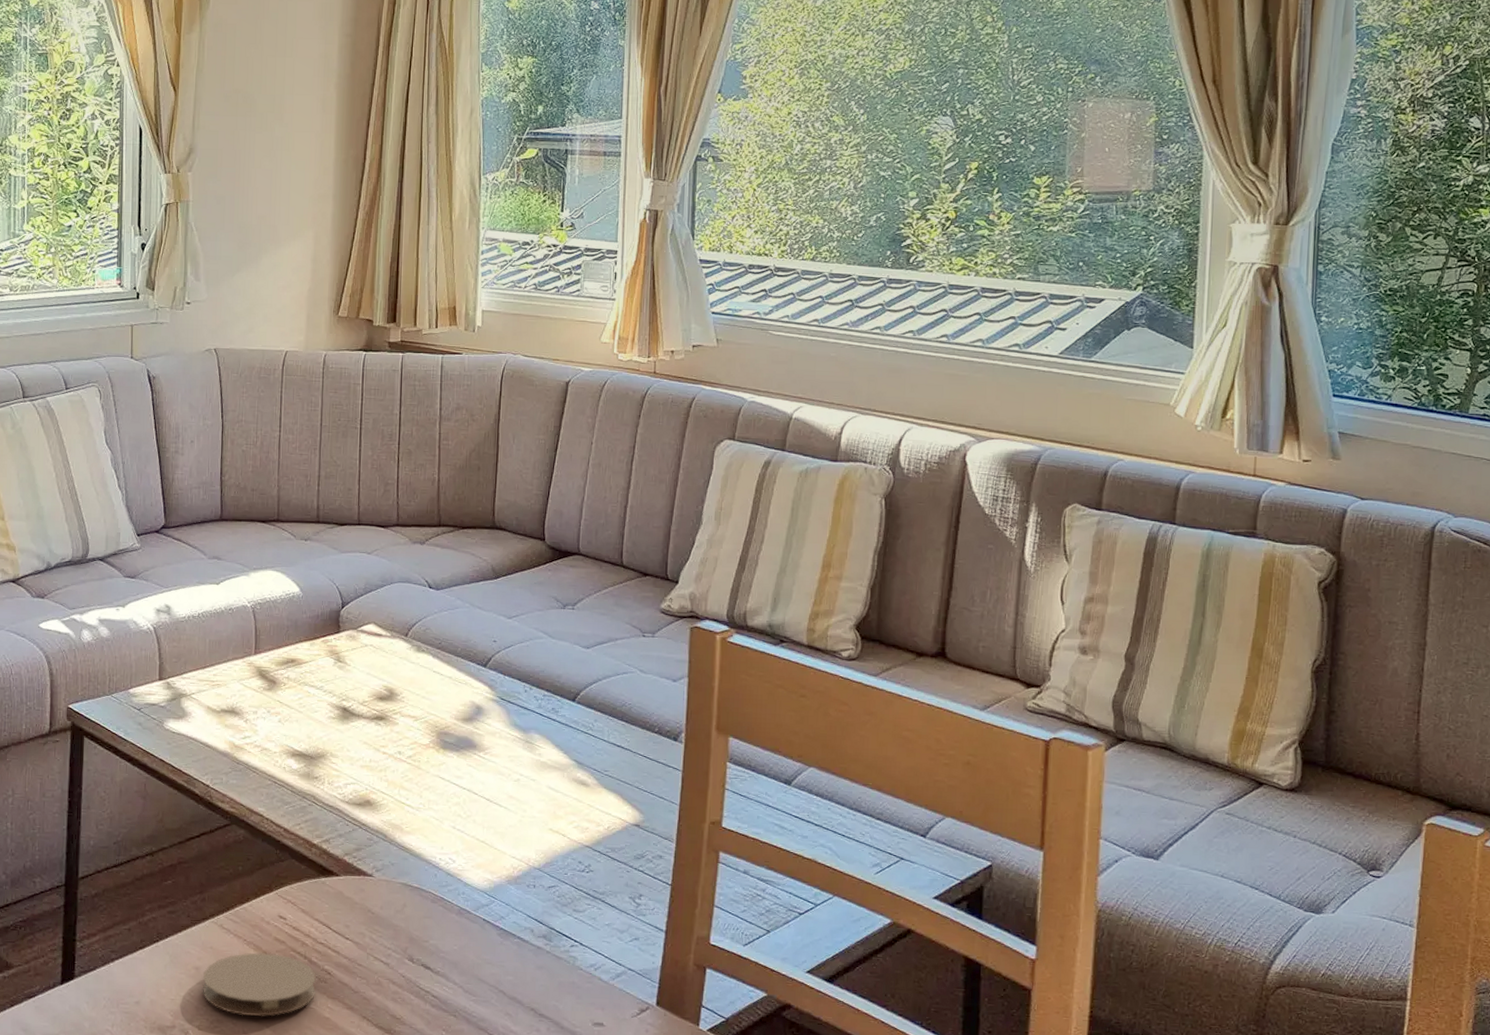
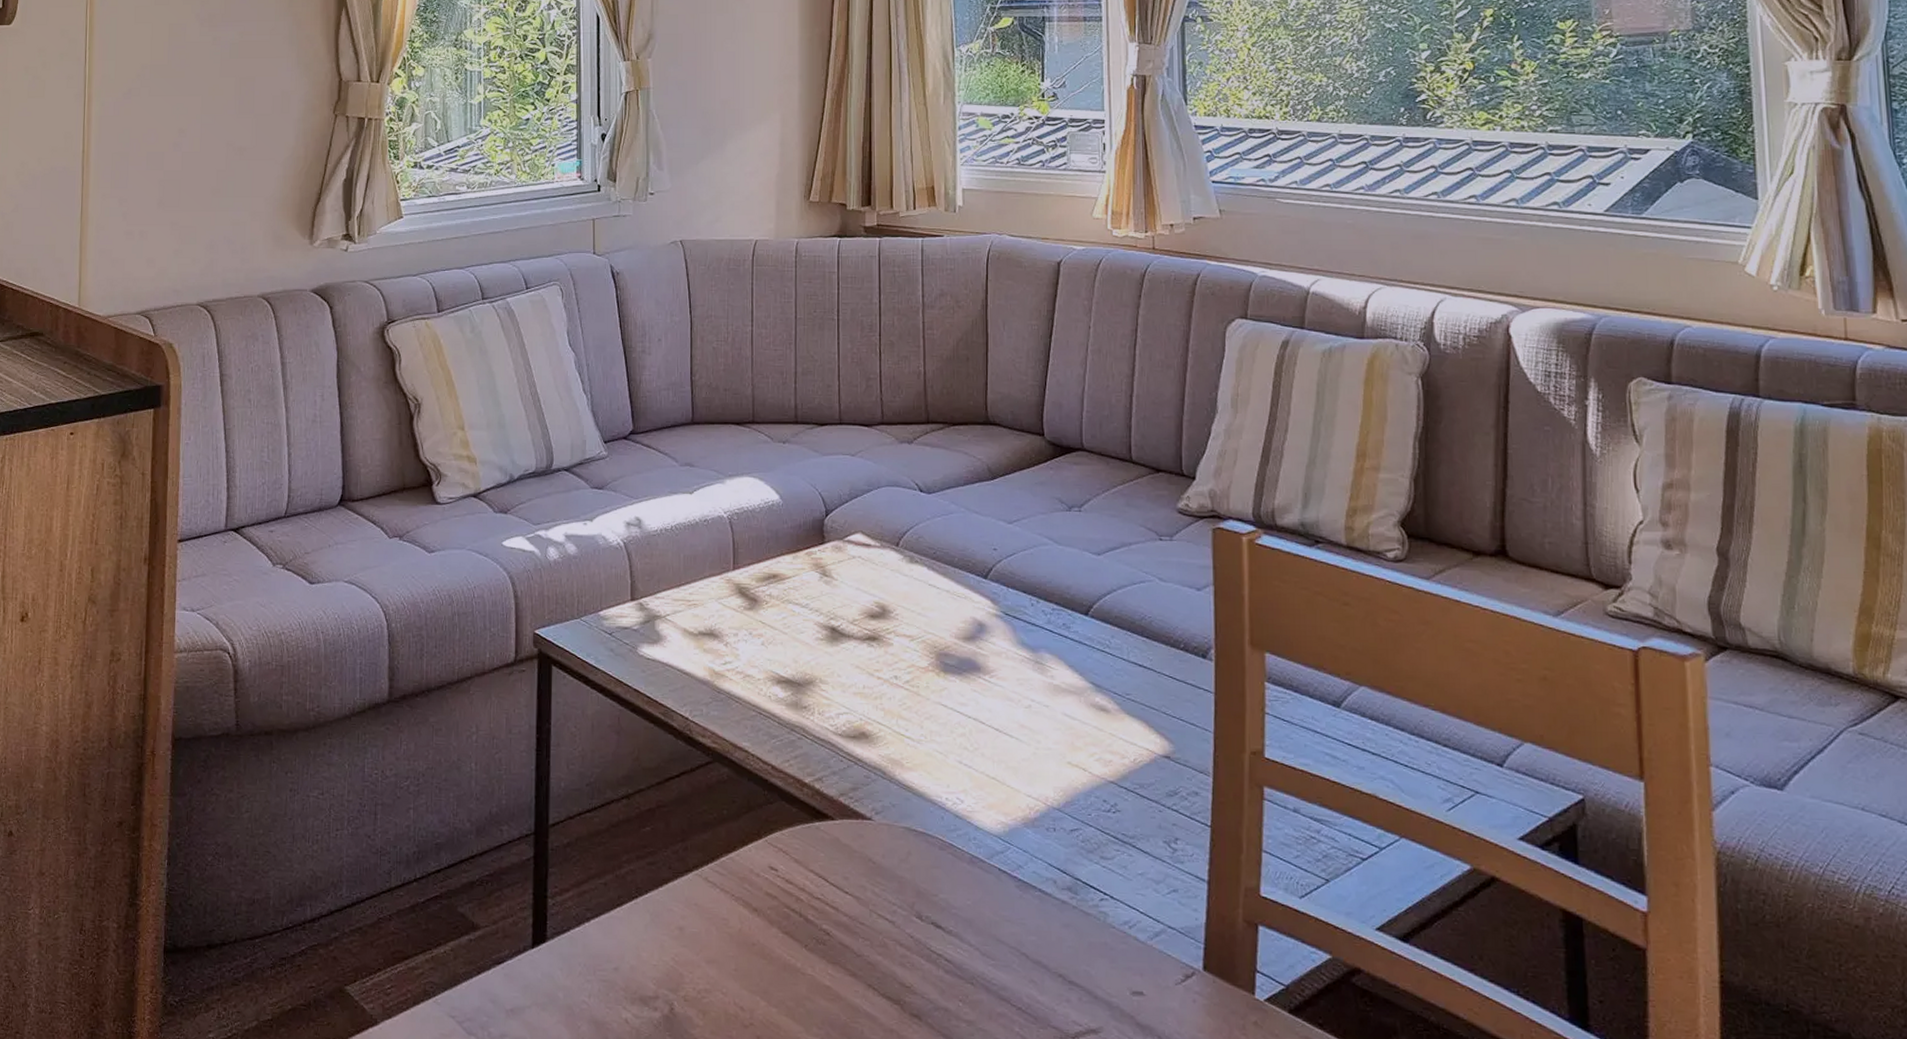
coaster: present [202,952,316,1017] -> none [687,909,813,986]

